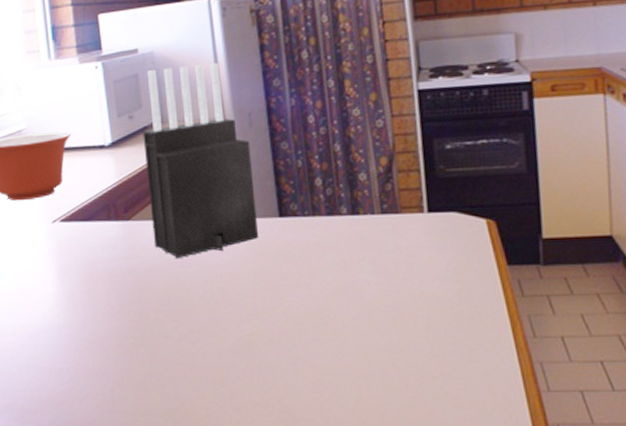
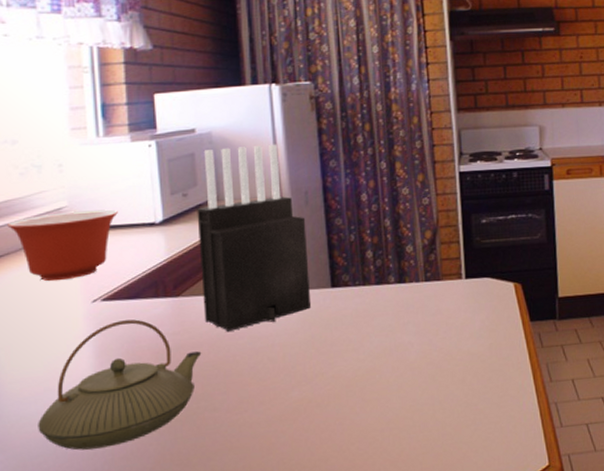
teapot: none [12,241,153,365] -> present [38,319,202,450]

